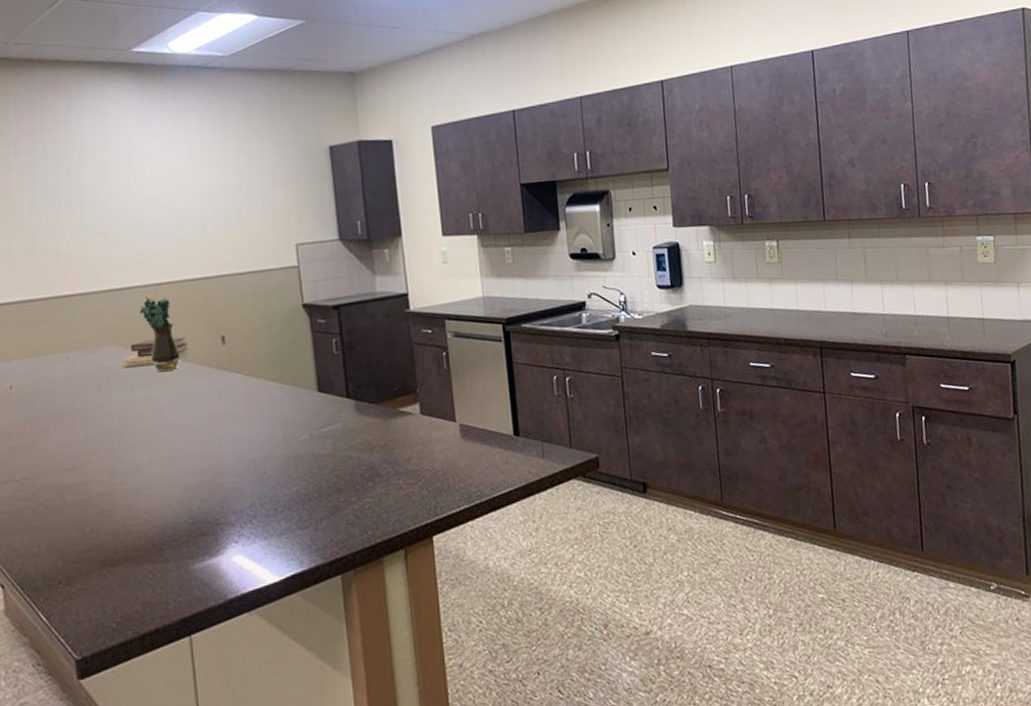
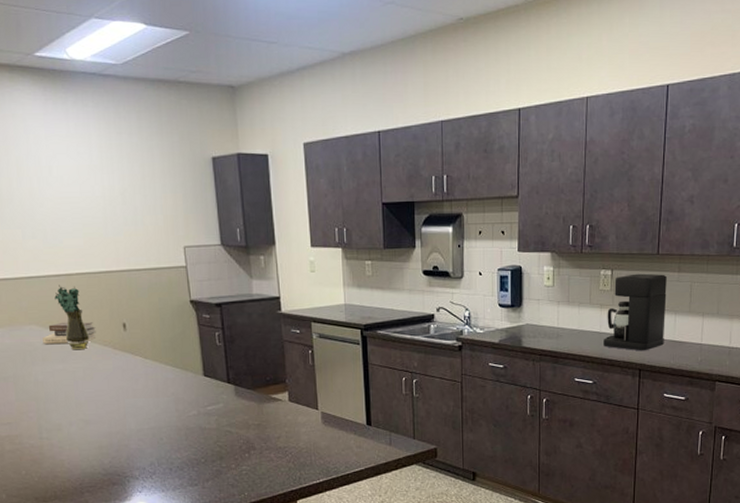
coffee maker: none [777,241,844,327] -> present [603,273,667,351]

